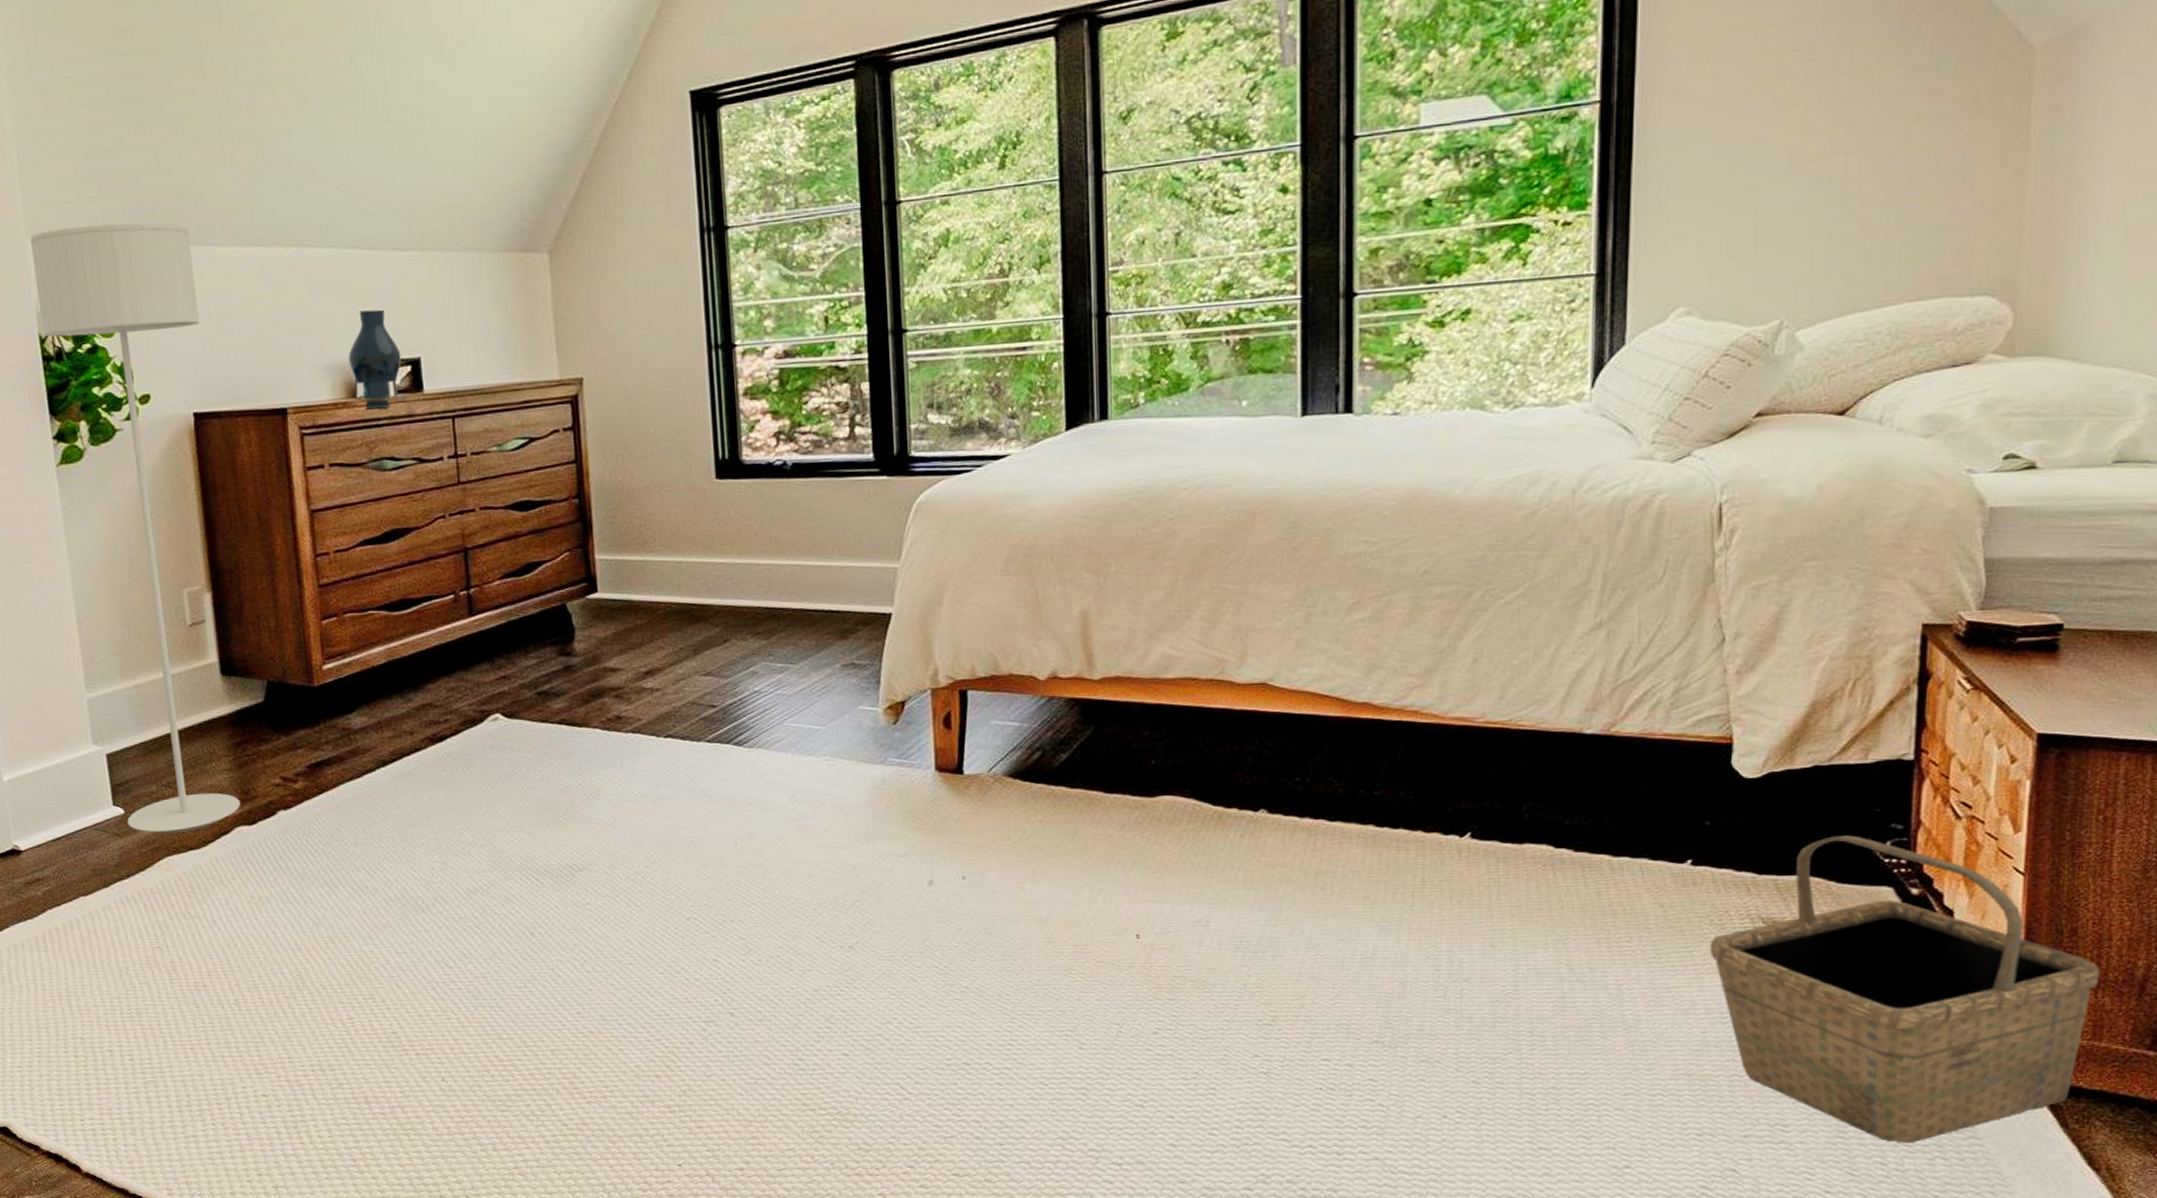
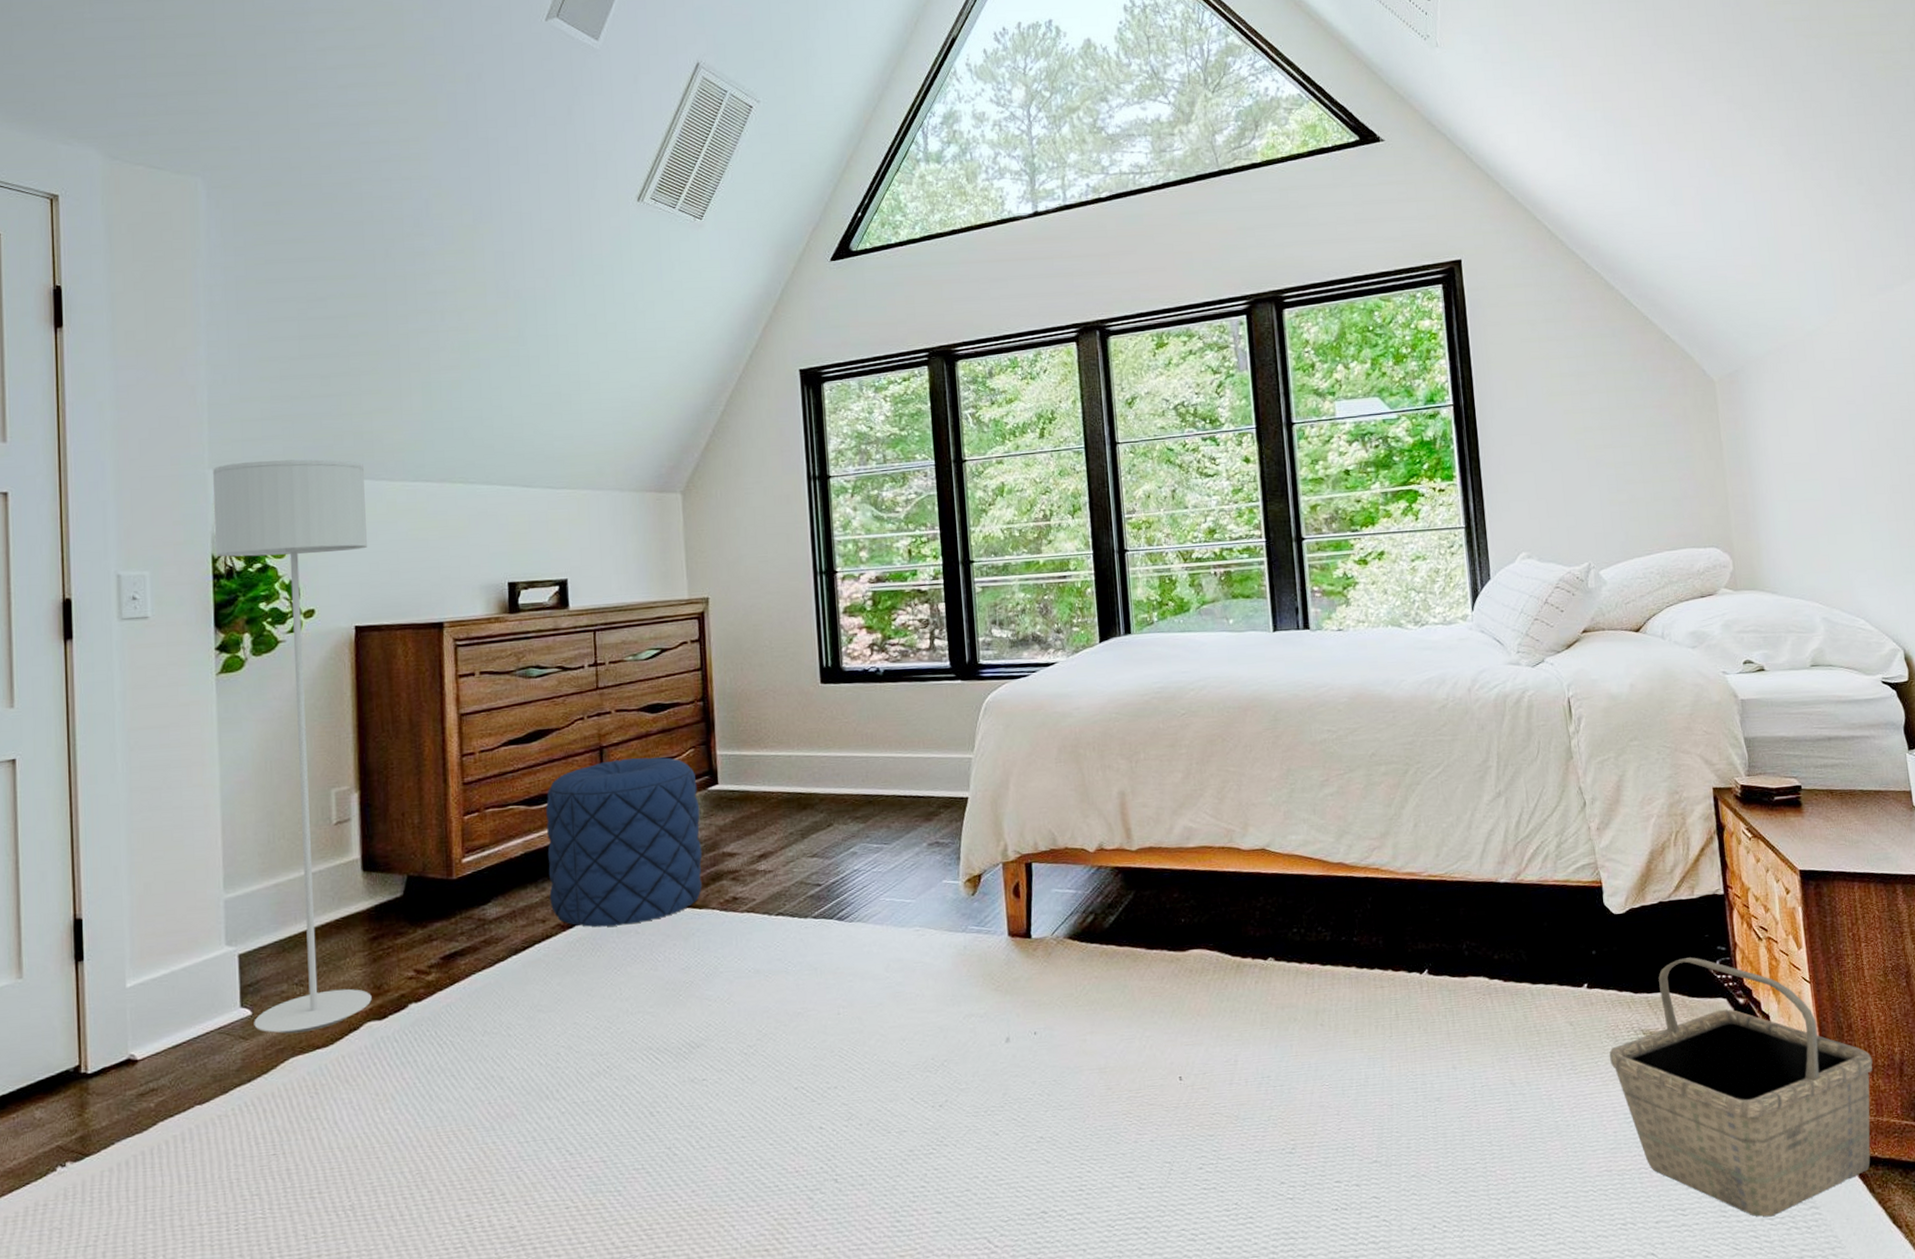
vase: present [348,309,402,410] -> none [502,537,550,624]
pouf: none [408,560,582,742] -> present [546,757,702,927]

